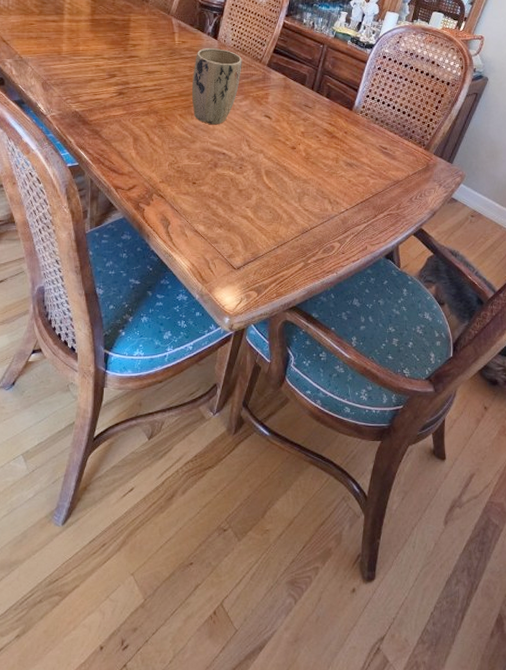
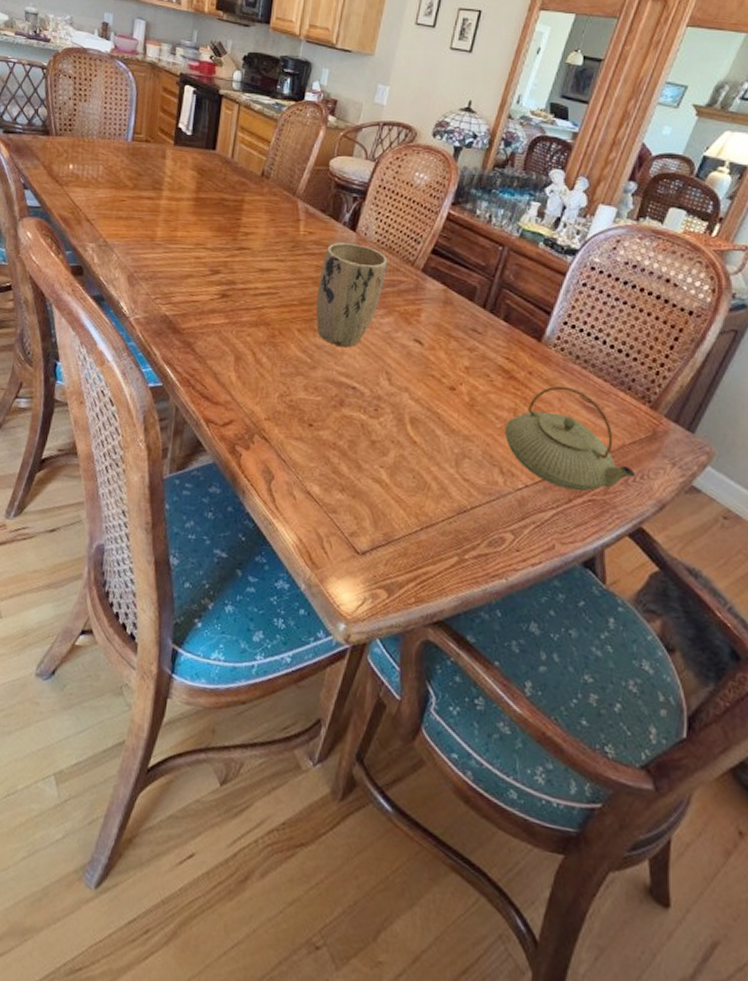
teapot: none [330,140,417,209] -> present [504,386,636,492]

